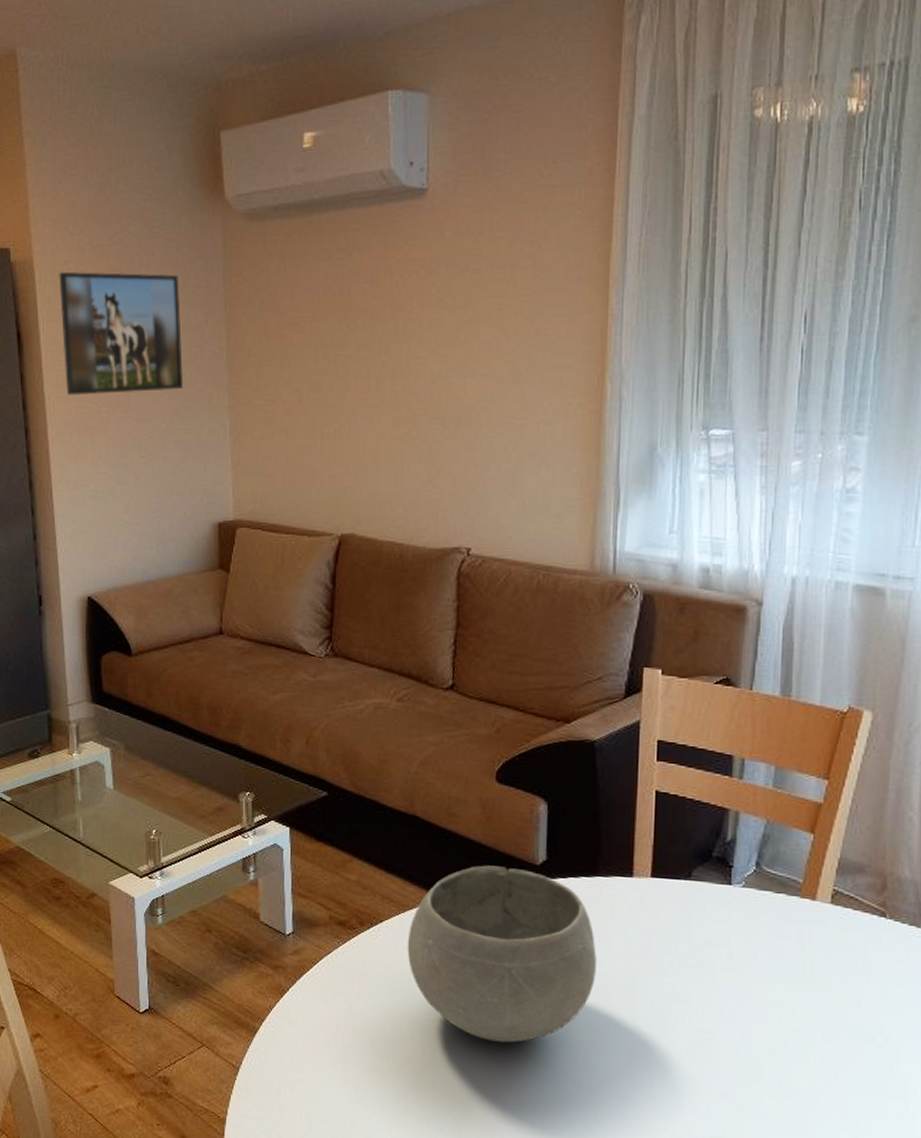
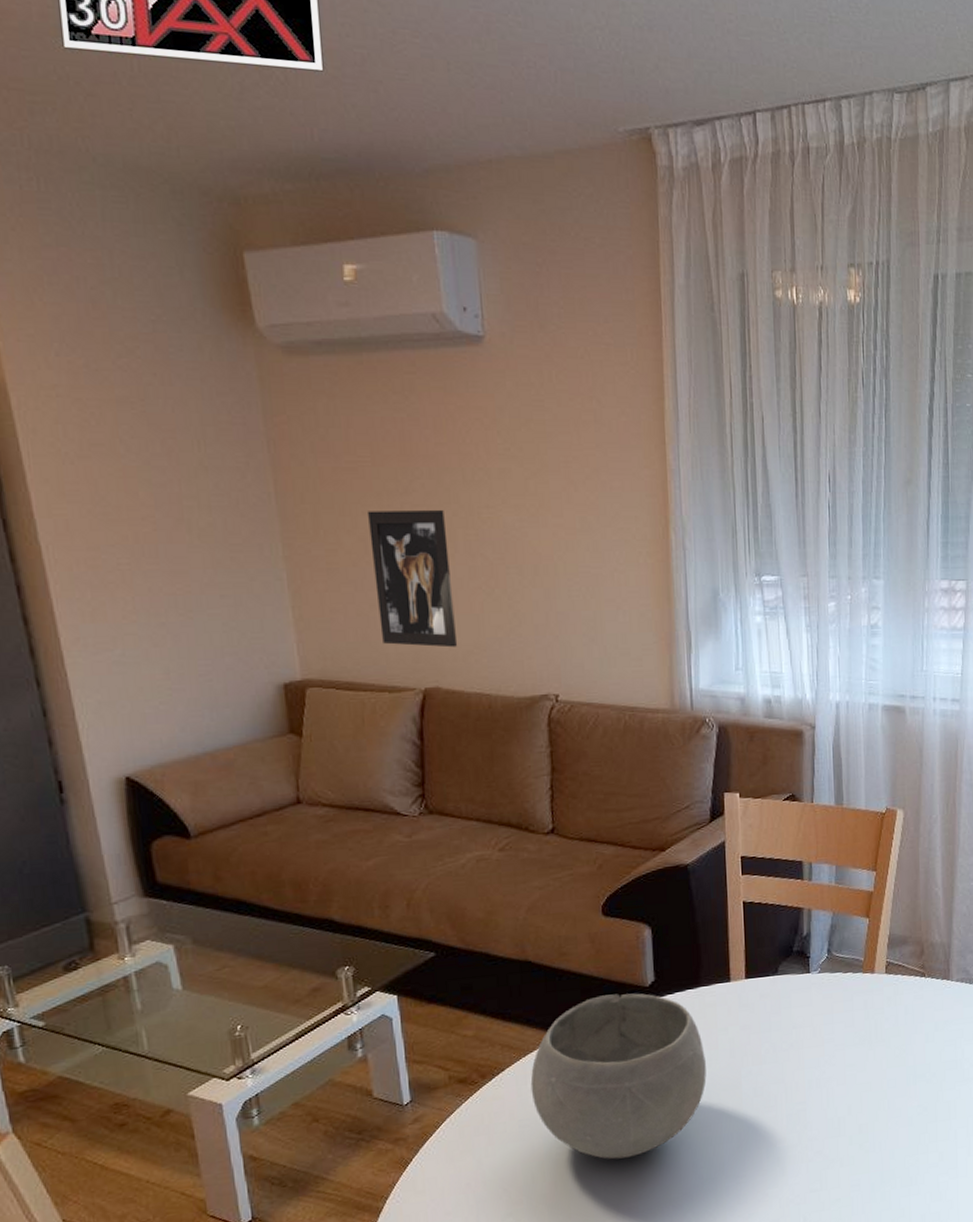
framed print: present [59,271,183,396] -> none [45,397,225,545]
wall art: none [303,360,376,496] -> present [366,509,458,648]

